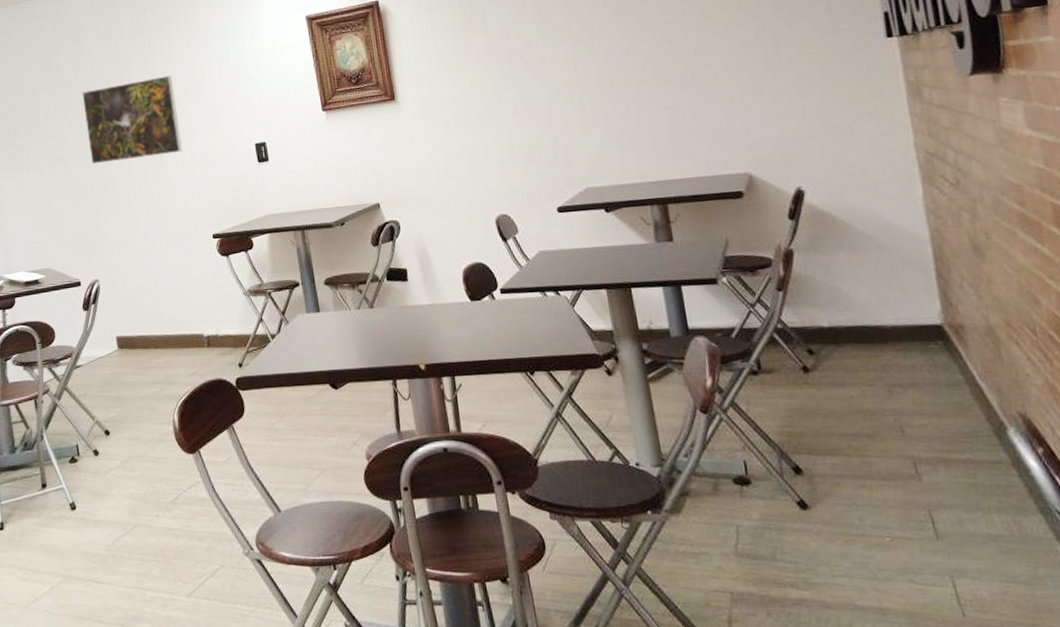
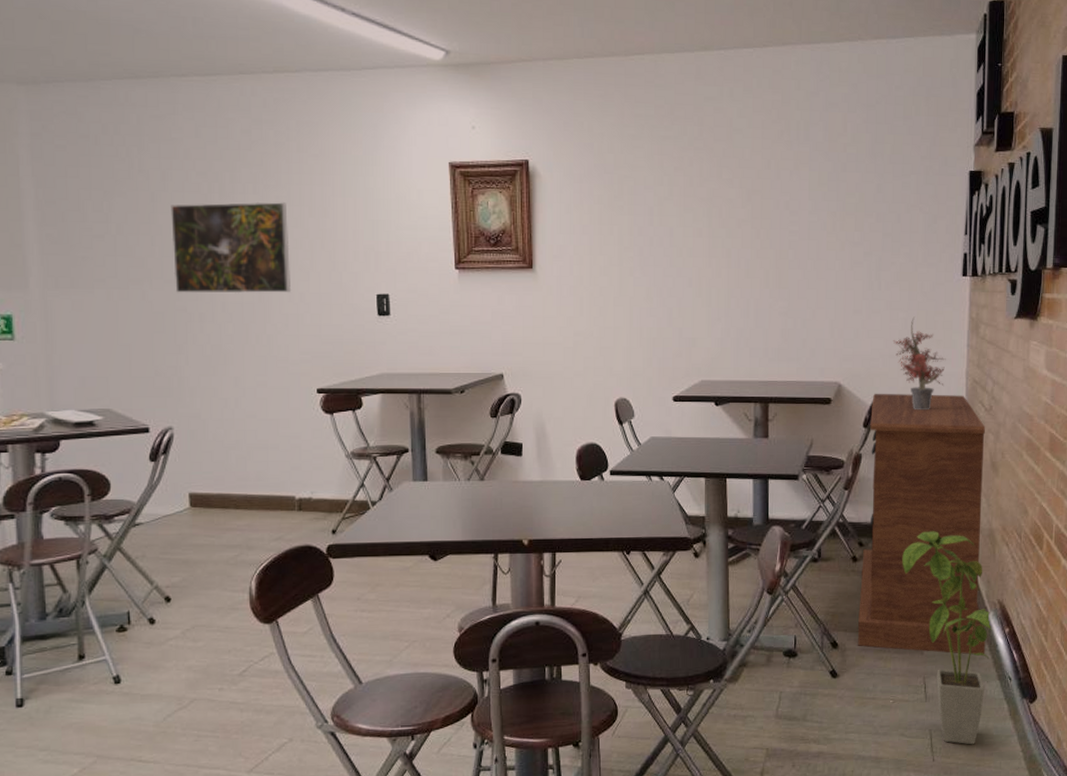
sideboard: none [795,171,1014,482] -> present [858,393,986,655]
potted plant: none [809,90,887,194] -> present [892,316,946,411]
house plant: none [869,332,1025,597] -> present [902,531,992,745]

